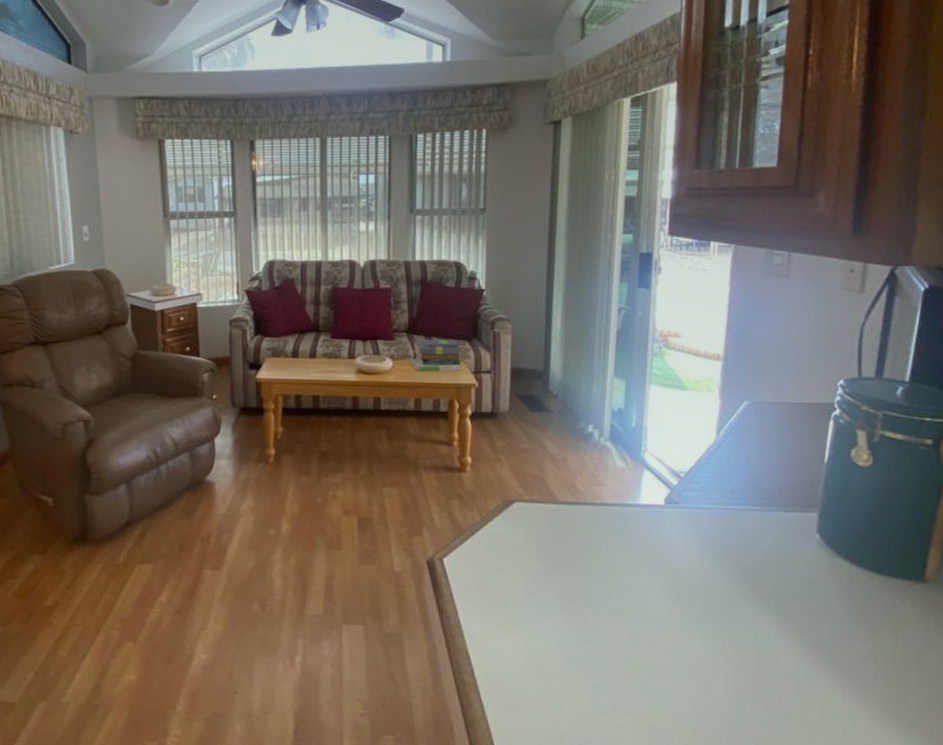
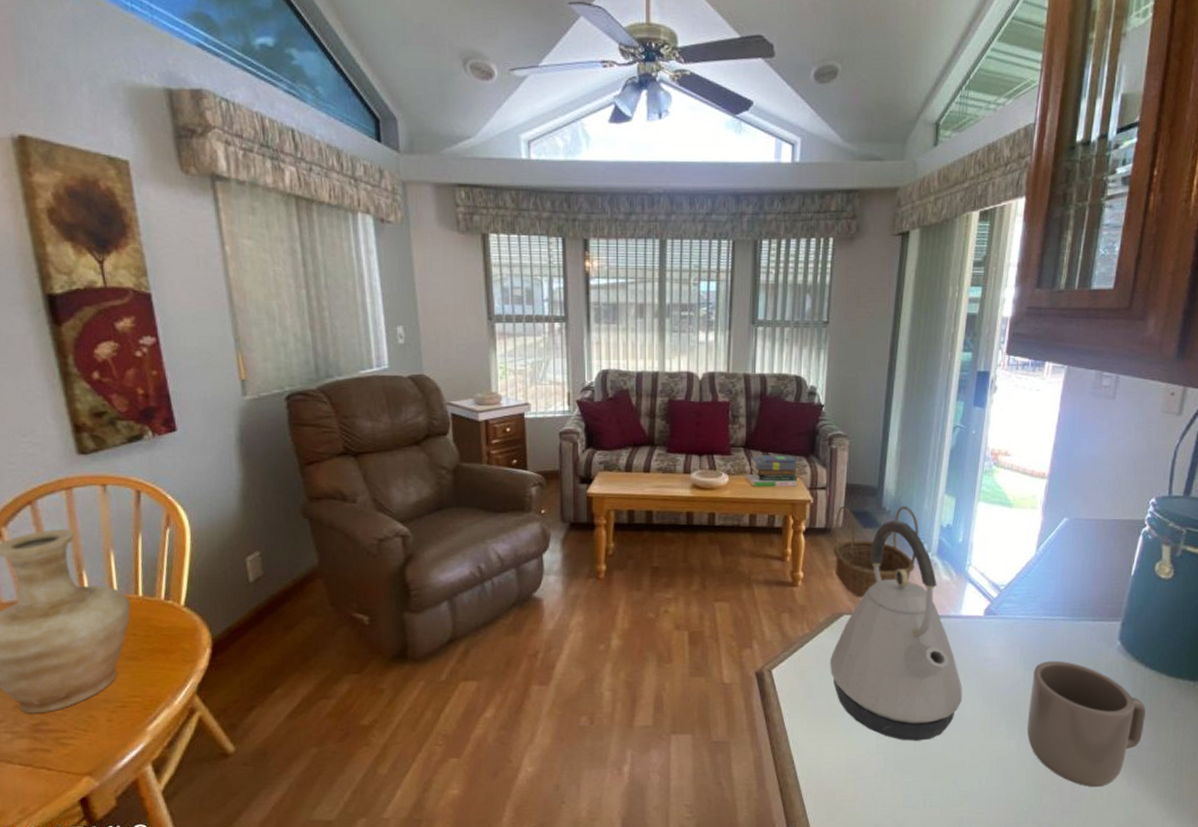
basket: none [501,389,589,483] -> present [834,506,919,596]
kettle: none [503,404,647,639] -> present [830,521,962,741]
mug: none [721,554,856,697] -> present [1027,660,1146,787]

